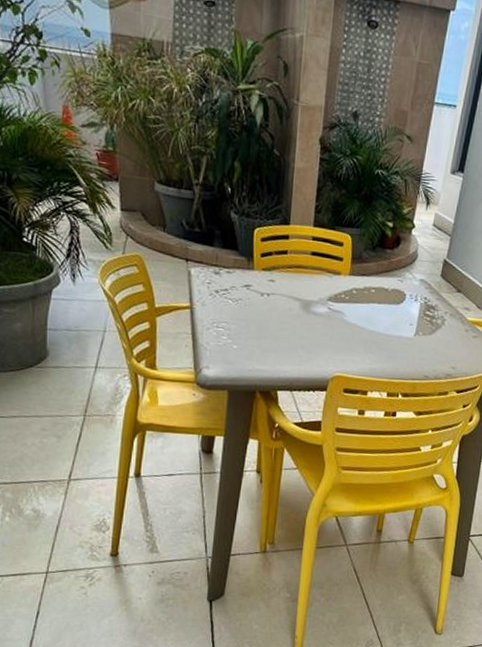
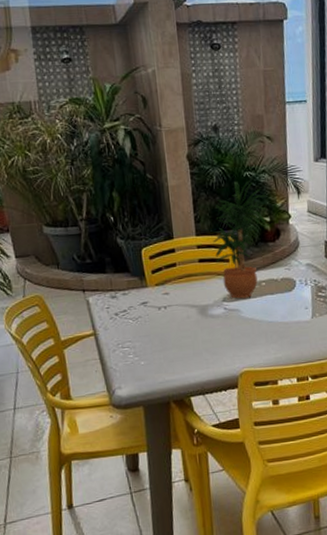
potted plant: none [329,177,395,302] -> present [213,180,268,299]

